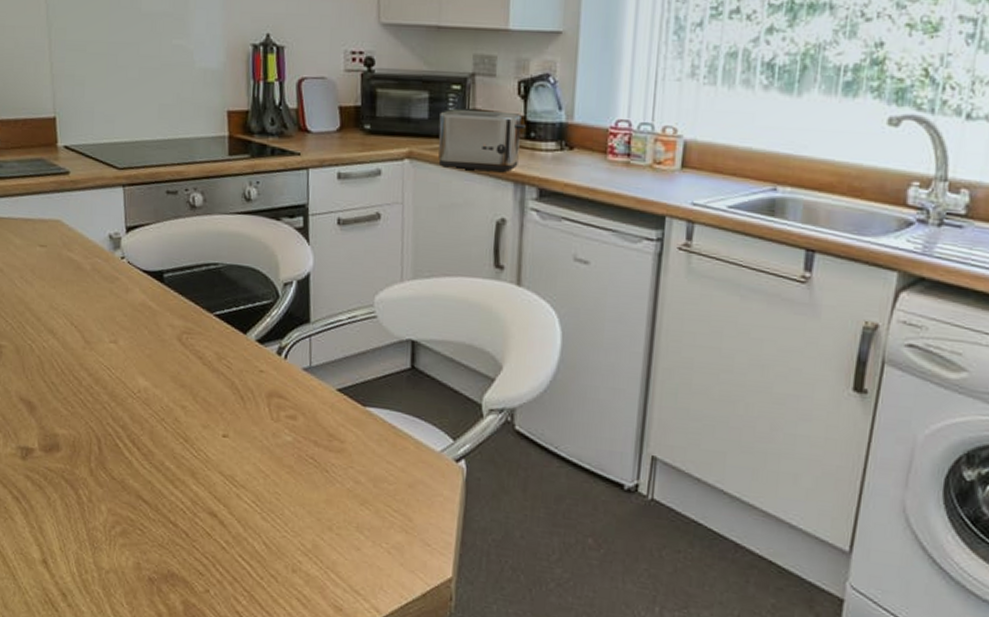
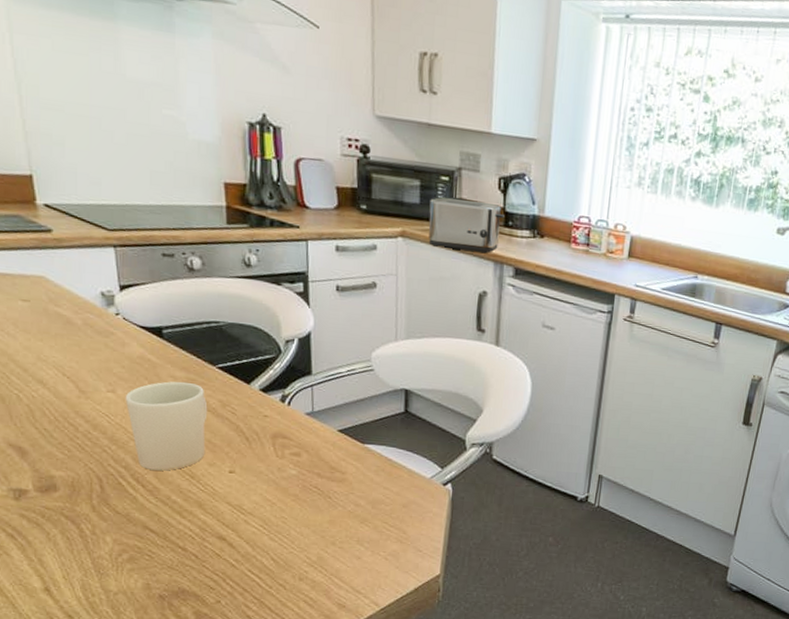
mug: none [125,330,204,433] -> present [125,381,208,471]

